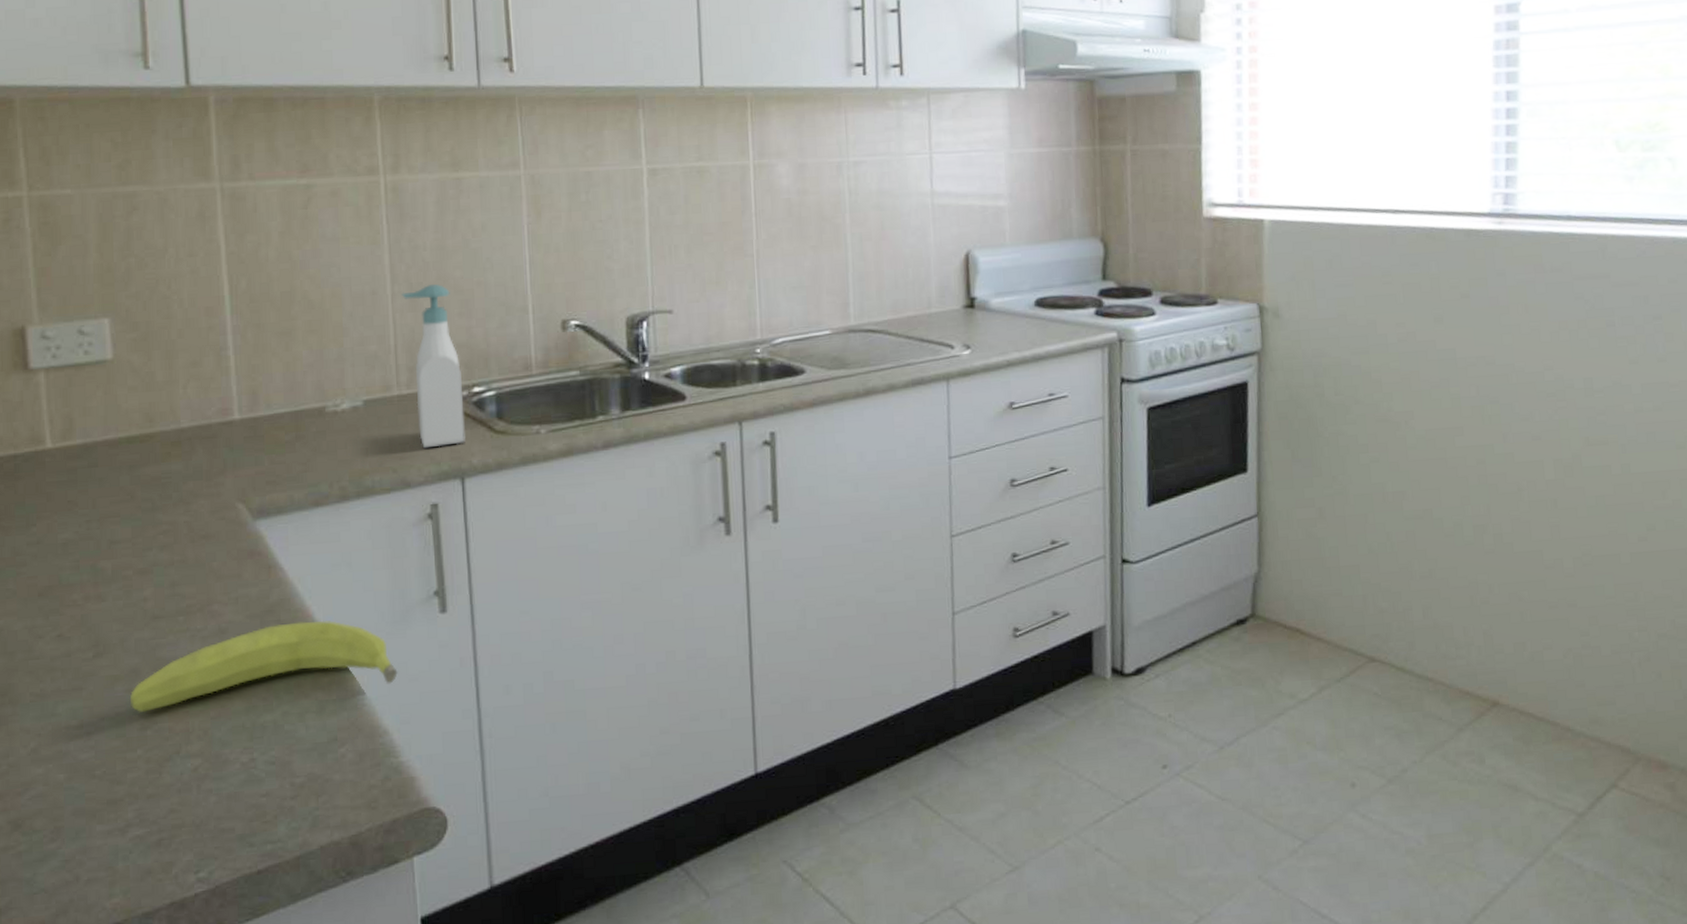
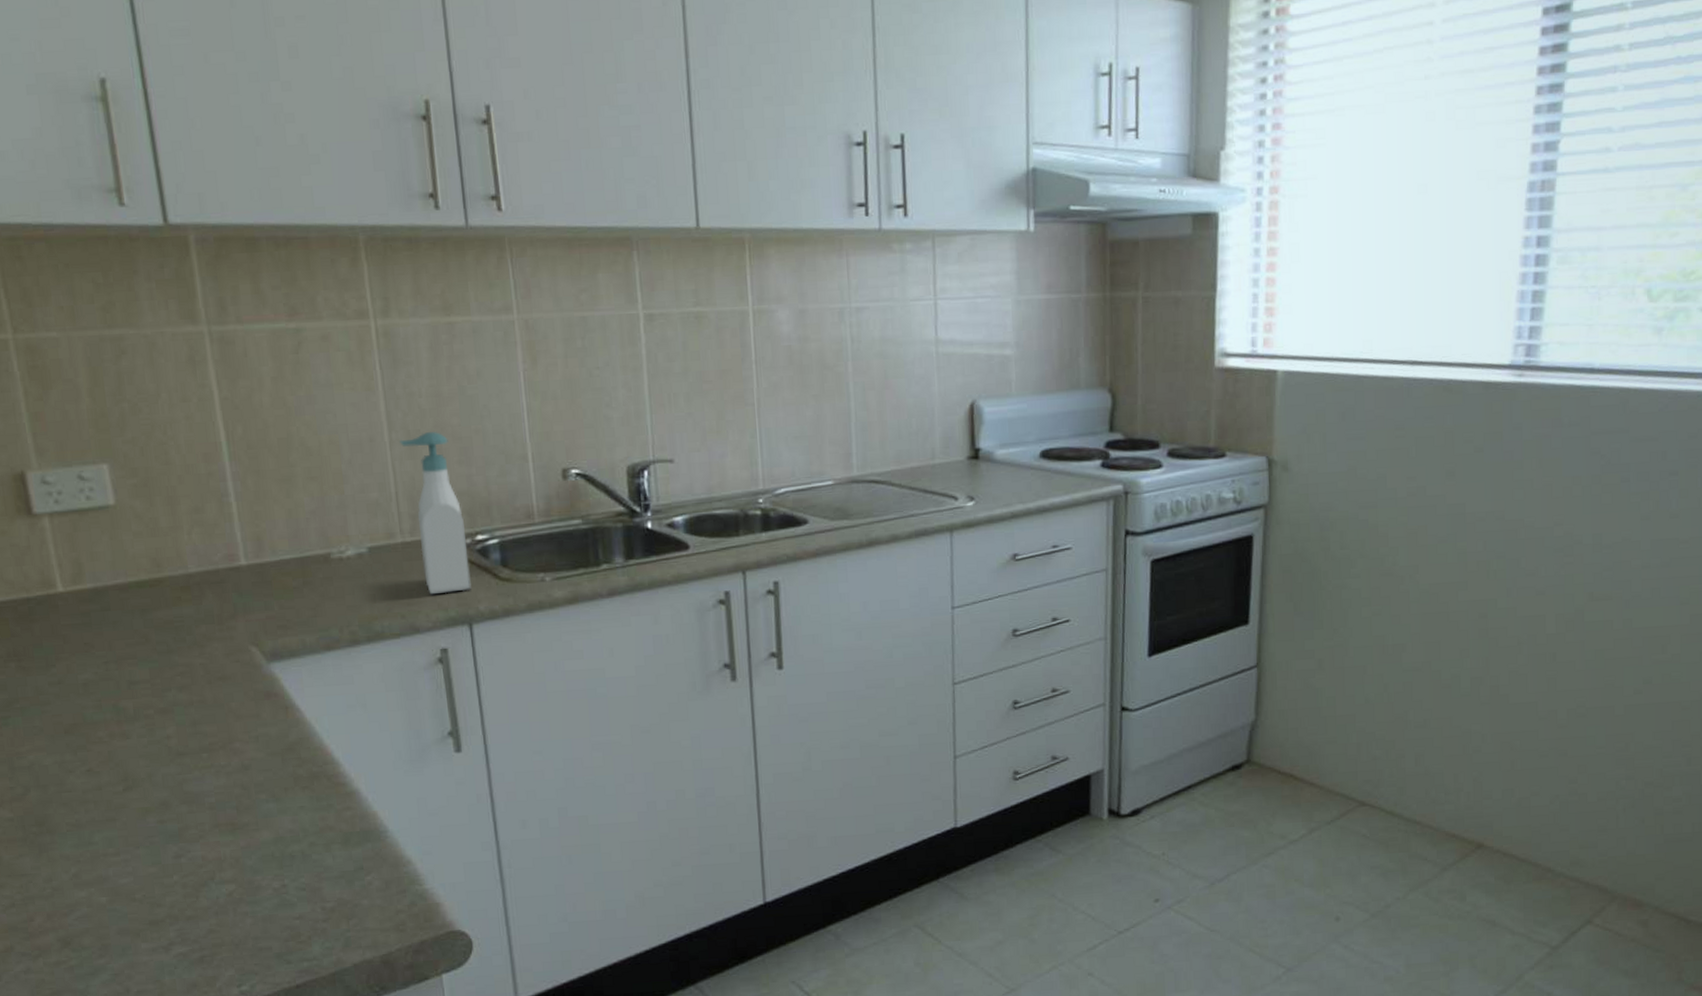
fruit: present [129,620,398,712] -> none [161,758,417,842]

